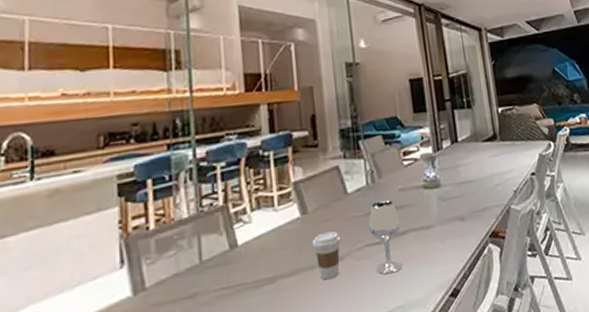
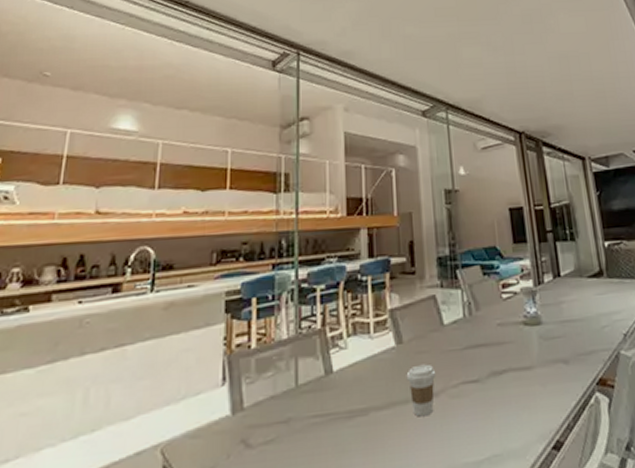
wineglass: present [369,200,402,274] -> none [465,334,500,417]

